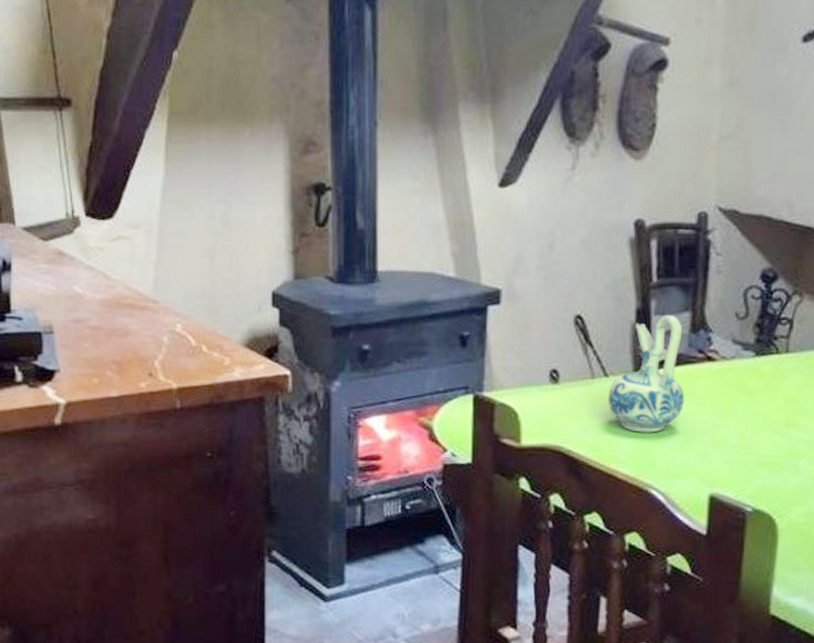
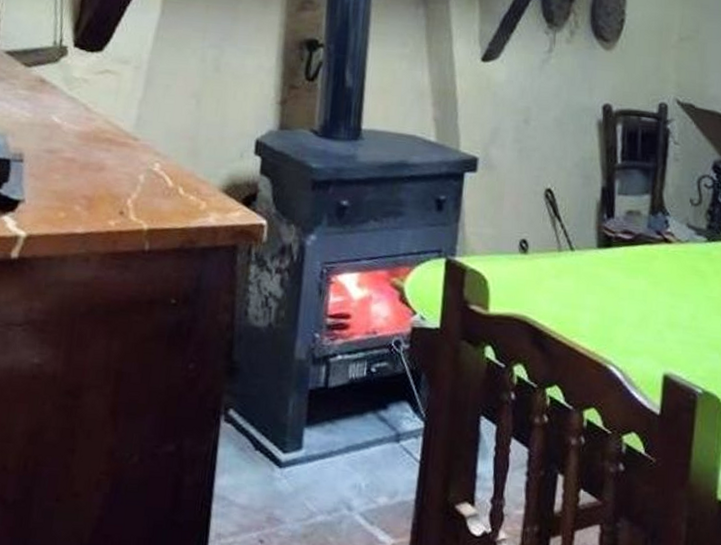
ceramic pitcher: present [608,315,684,433] -> none [572,196,643,309]

